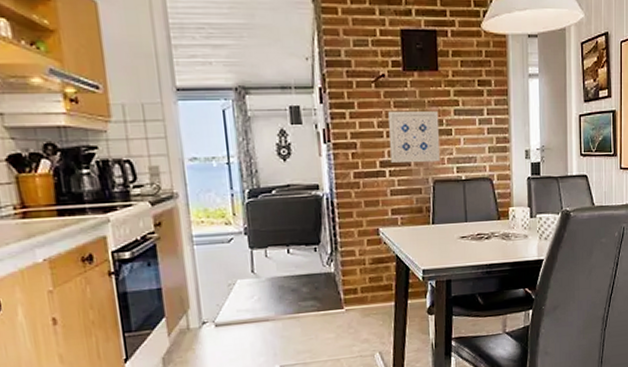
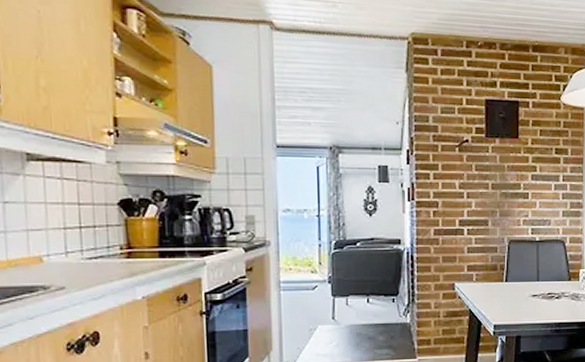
wall art: present [388,110,440,163] -> none [469,173,517,223]

